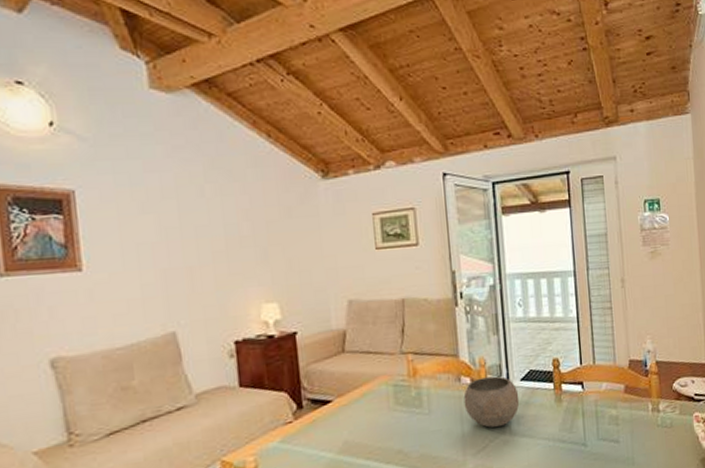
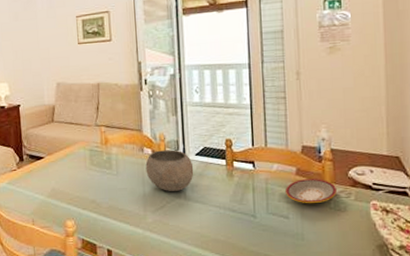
plate: none [615,394,663,424] -> present [286,179,336,204]

